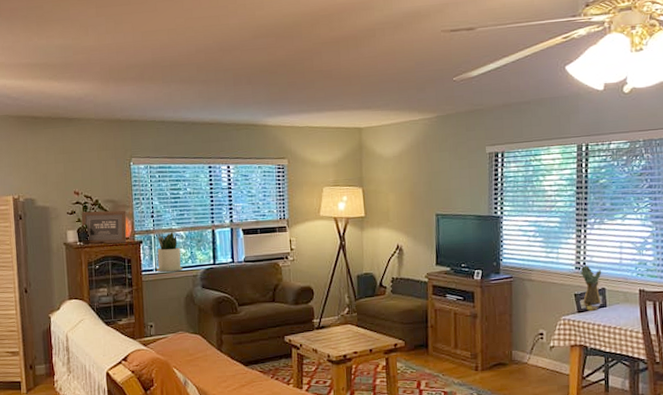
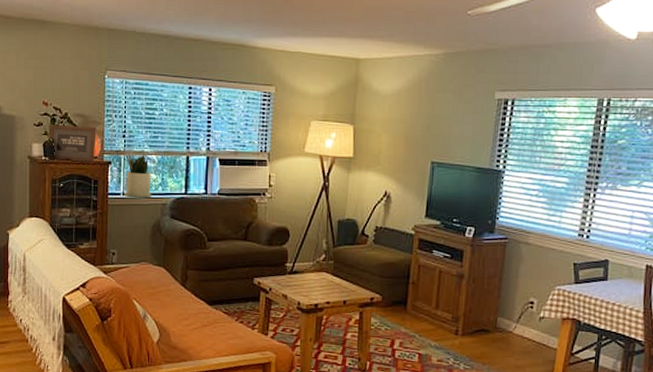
vase: present [579,263,602,311] -> none [582,230,607,283]

